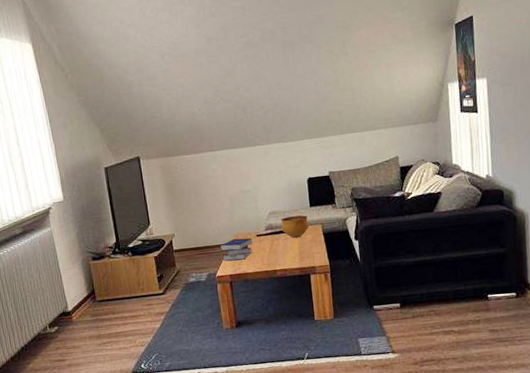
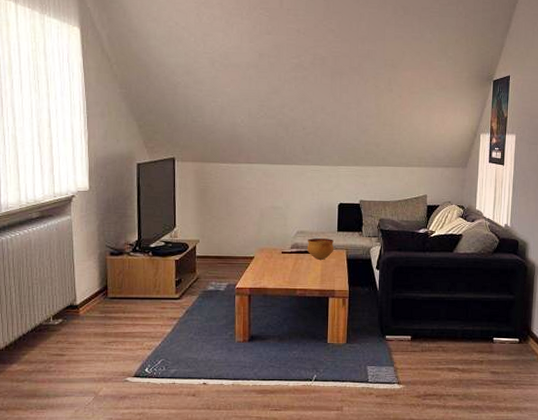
book: present [220,237,253,261] -> none [244,252,277,275]

